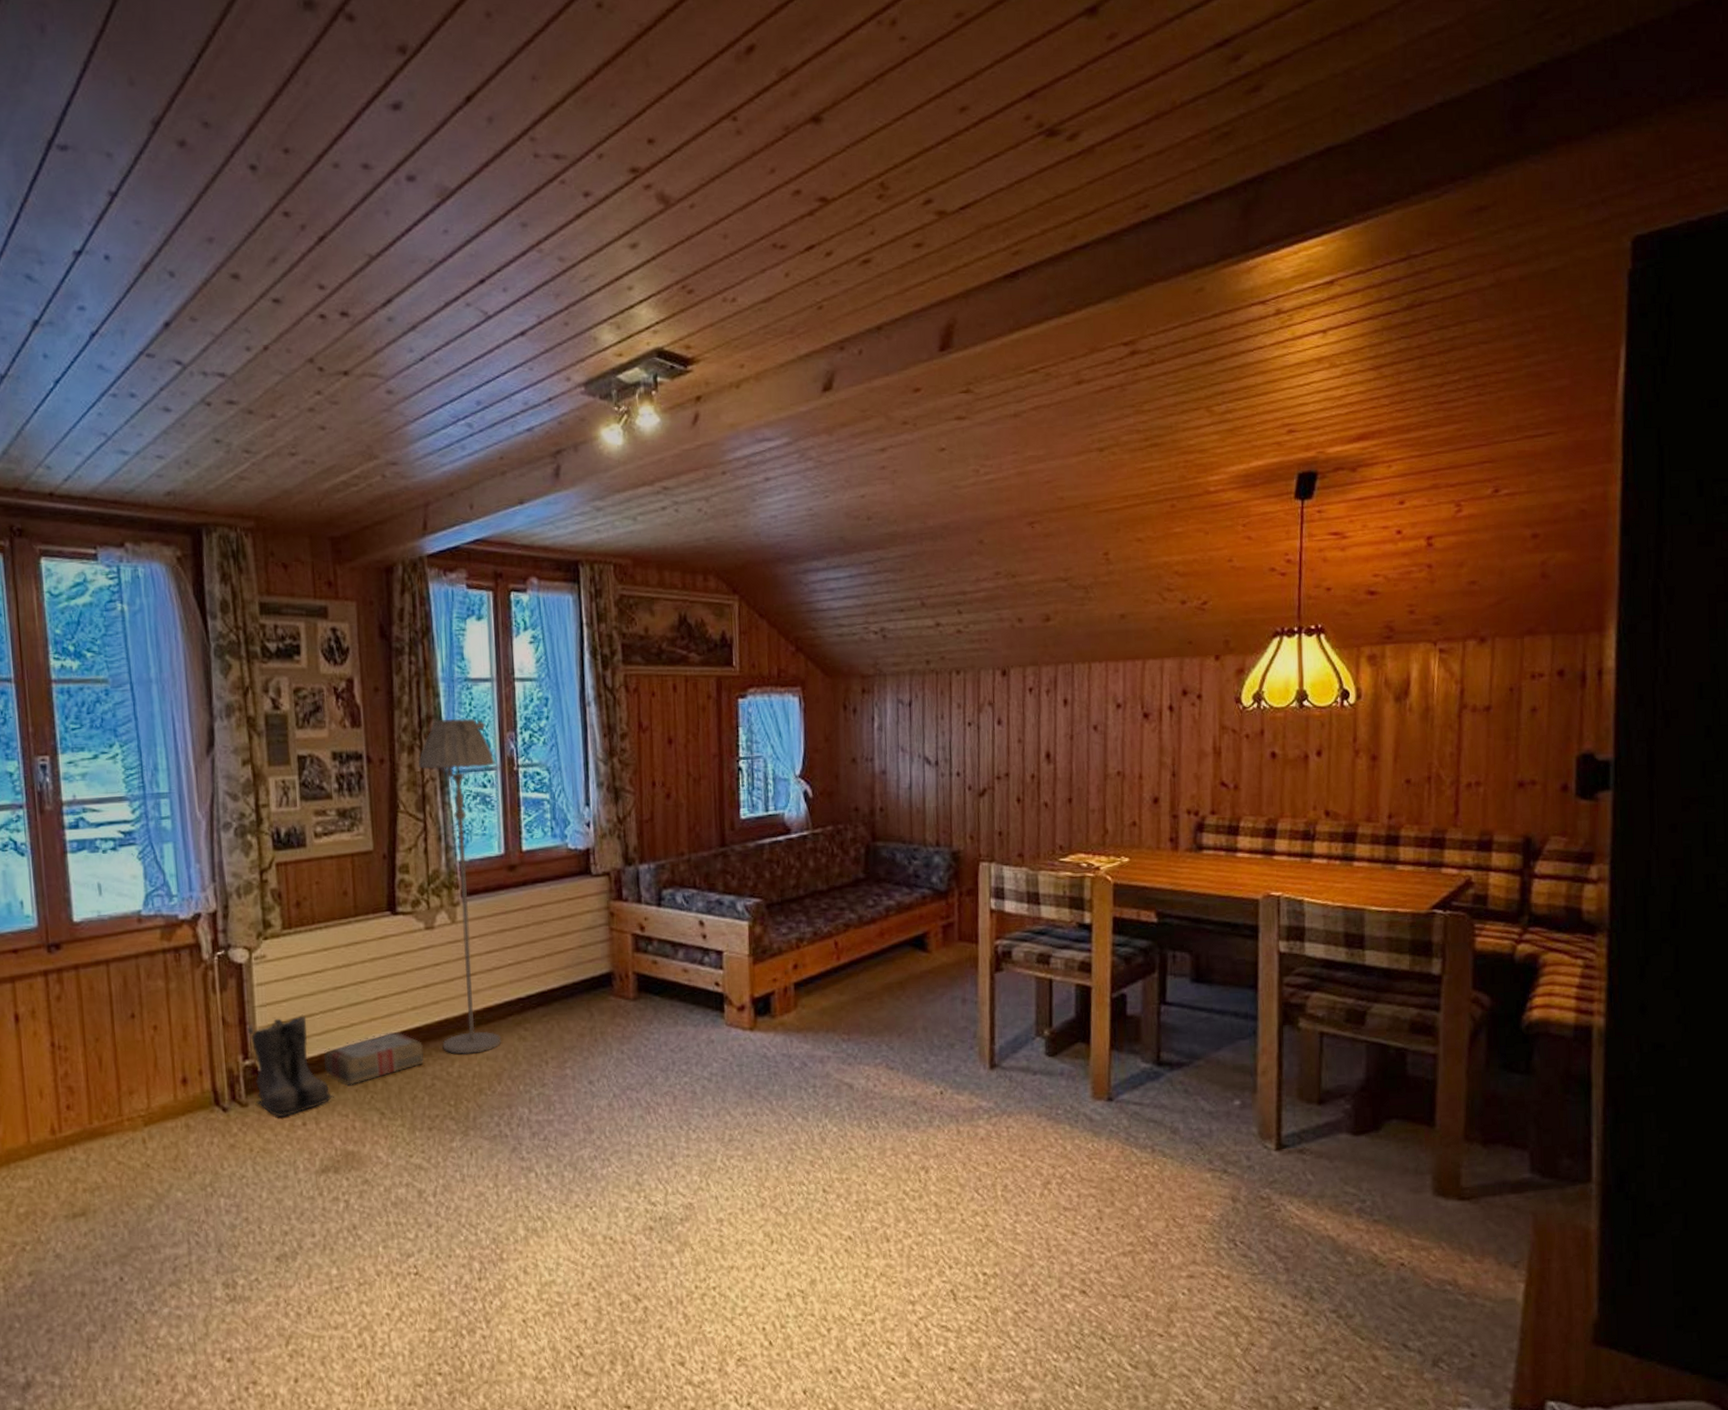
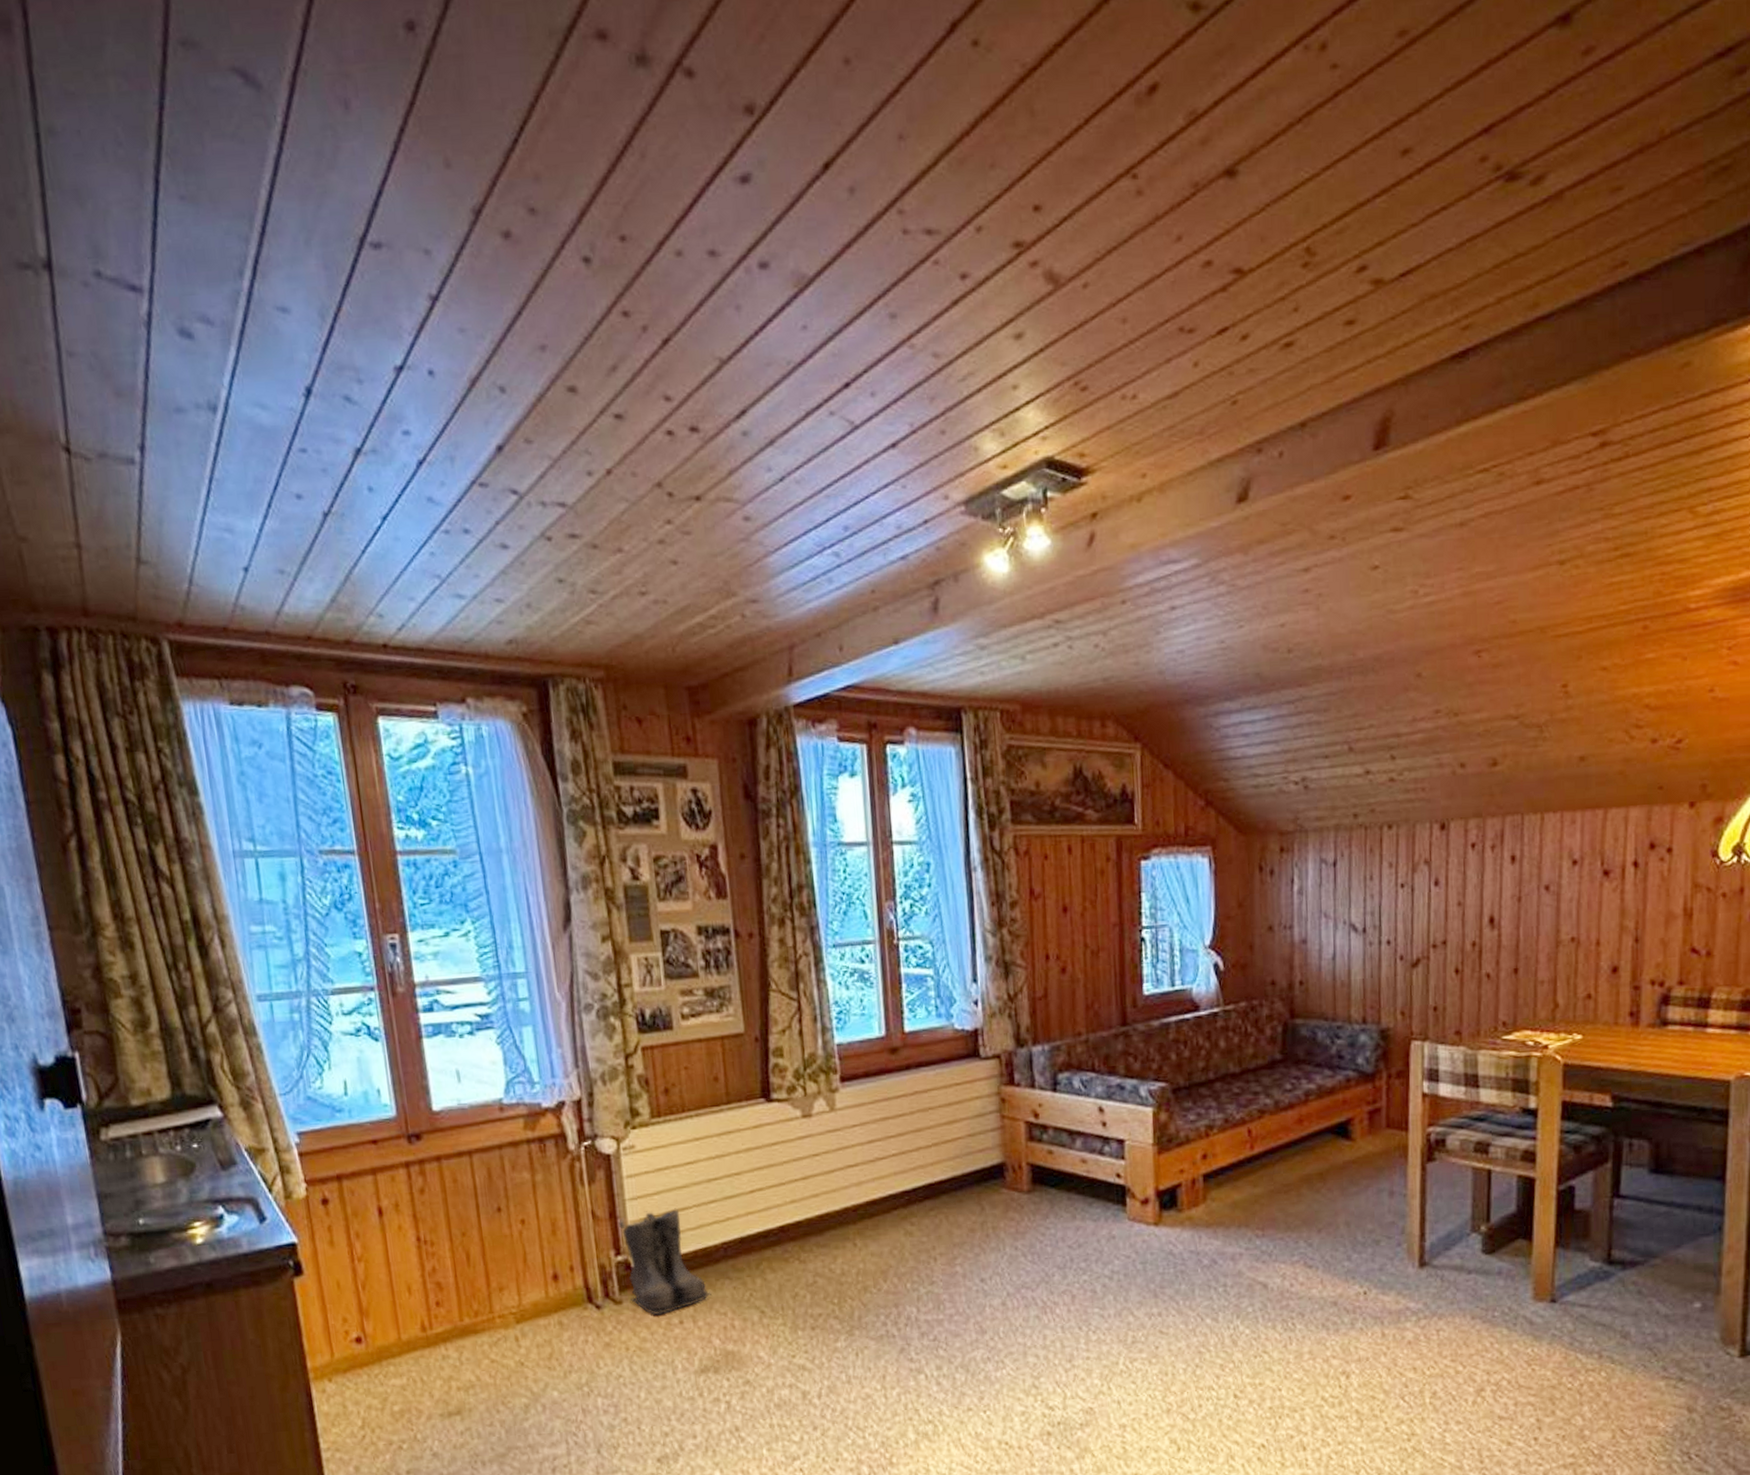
carton: present [324,1031,424,1085] -> none [699,1226,805,1282]
floor lamp: present [418,718,502,1055] -> none [790,886,887,1251]

